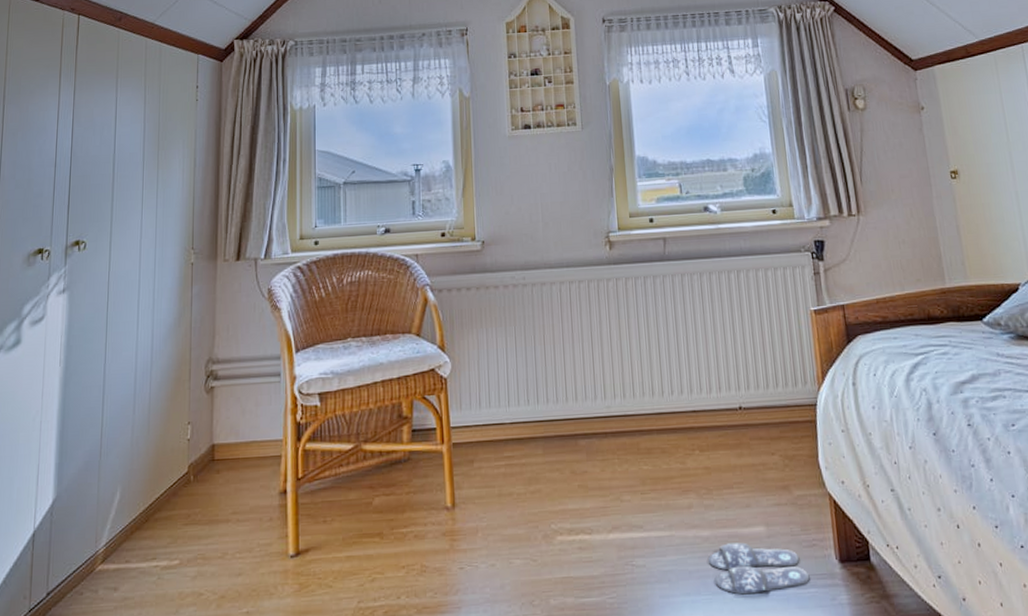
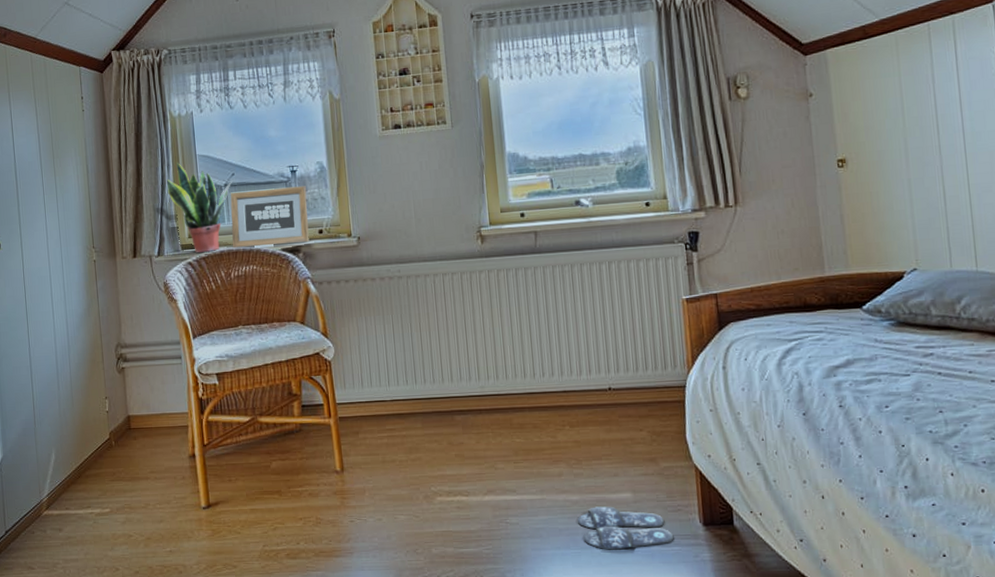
potted plant: none [281,158,353,257] -> present [167,163,233,253]
picture frame: none [347,185,431,252] -> present [230,186,310,248]

